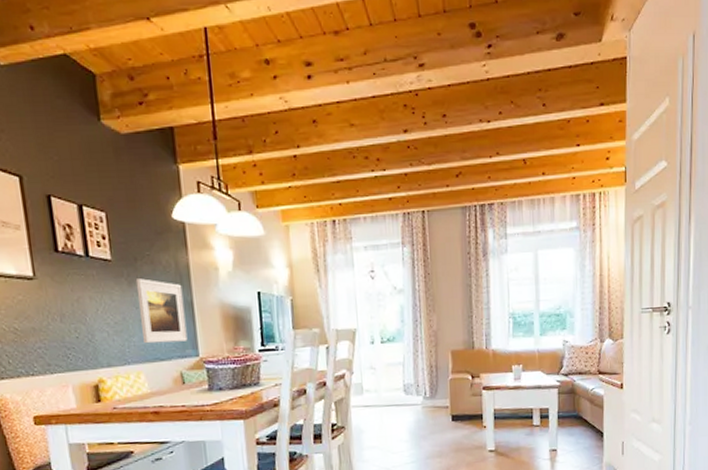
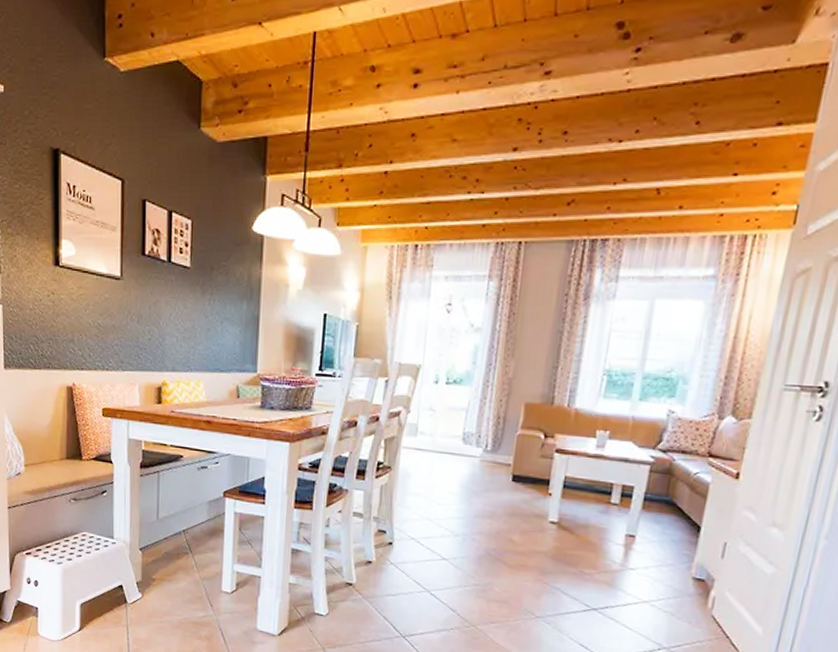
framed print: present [135,278,188,344] -> none [207,288,251,356]

